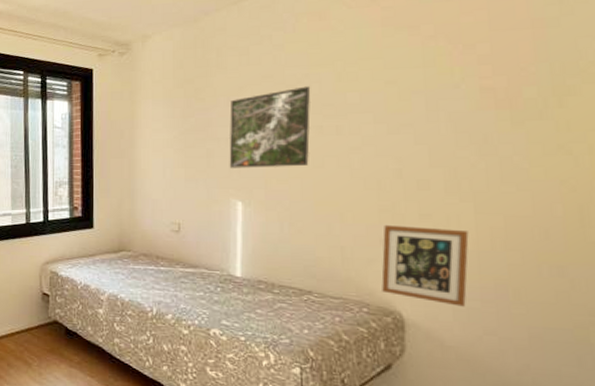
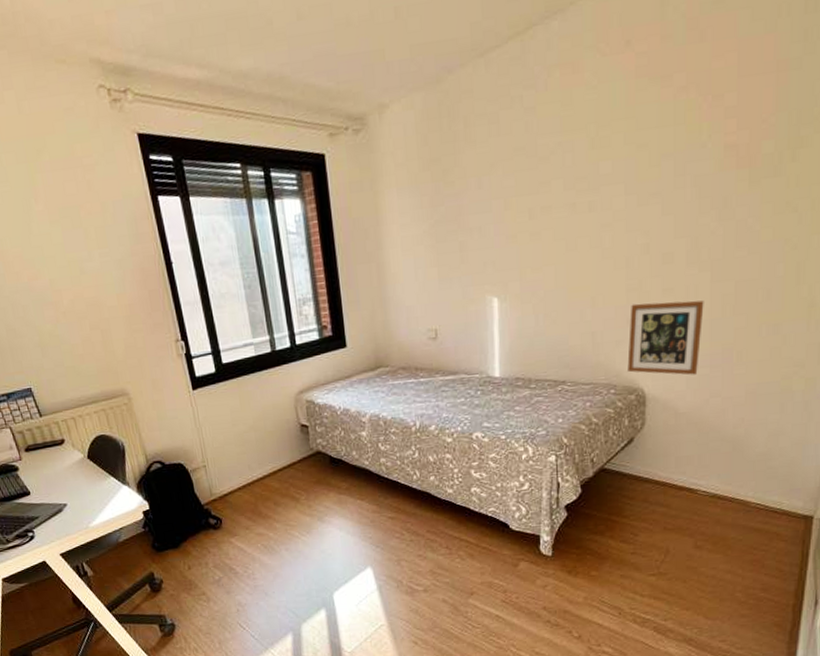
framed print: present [229,86,311,168] -> none [481,157,564,262]

